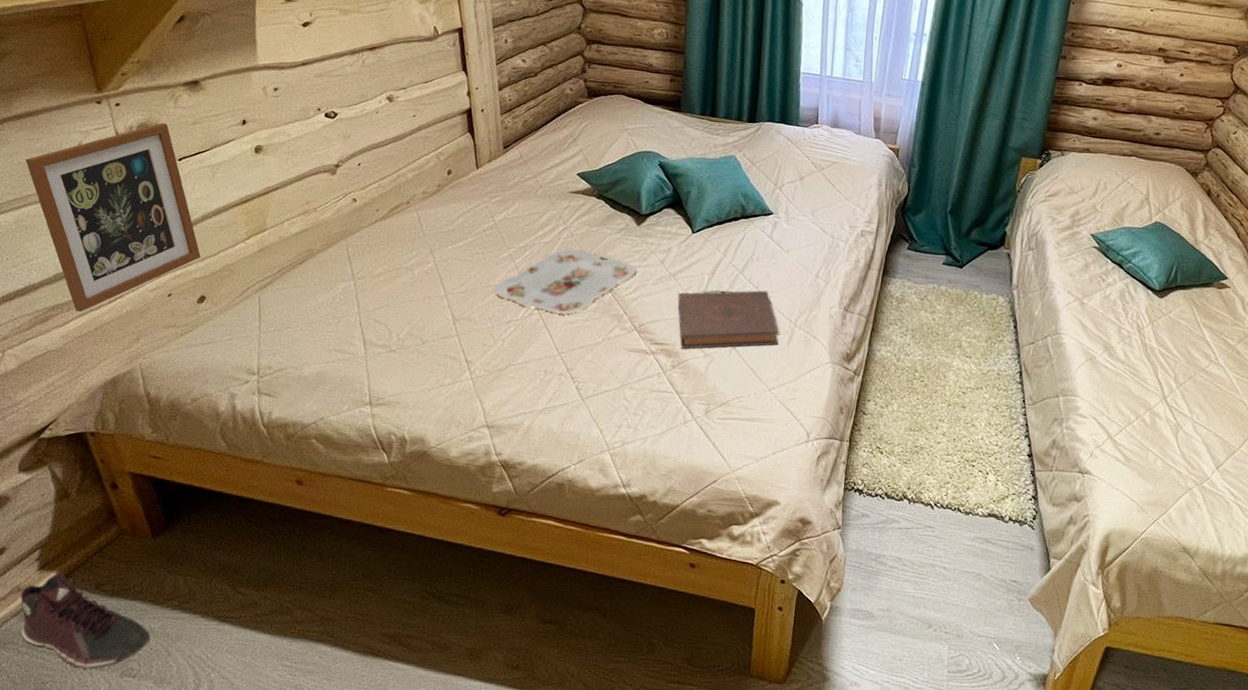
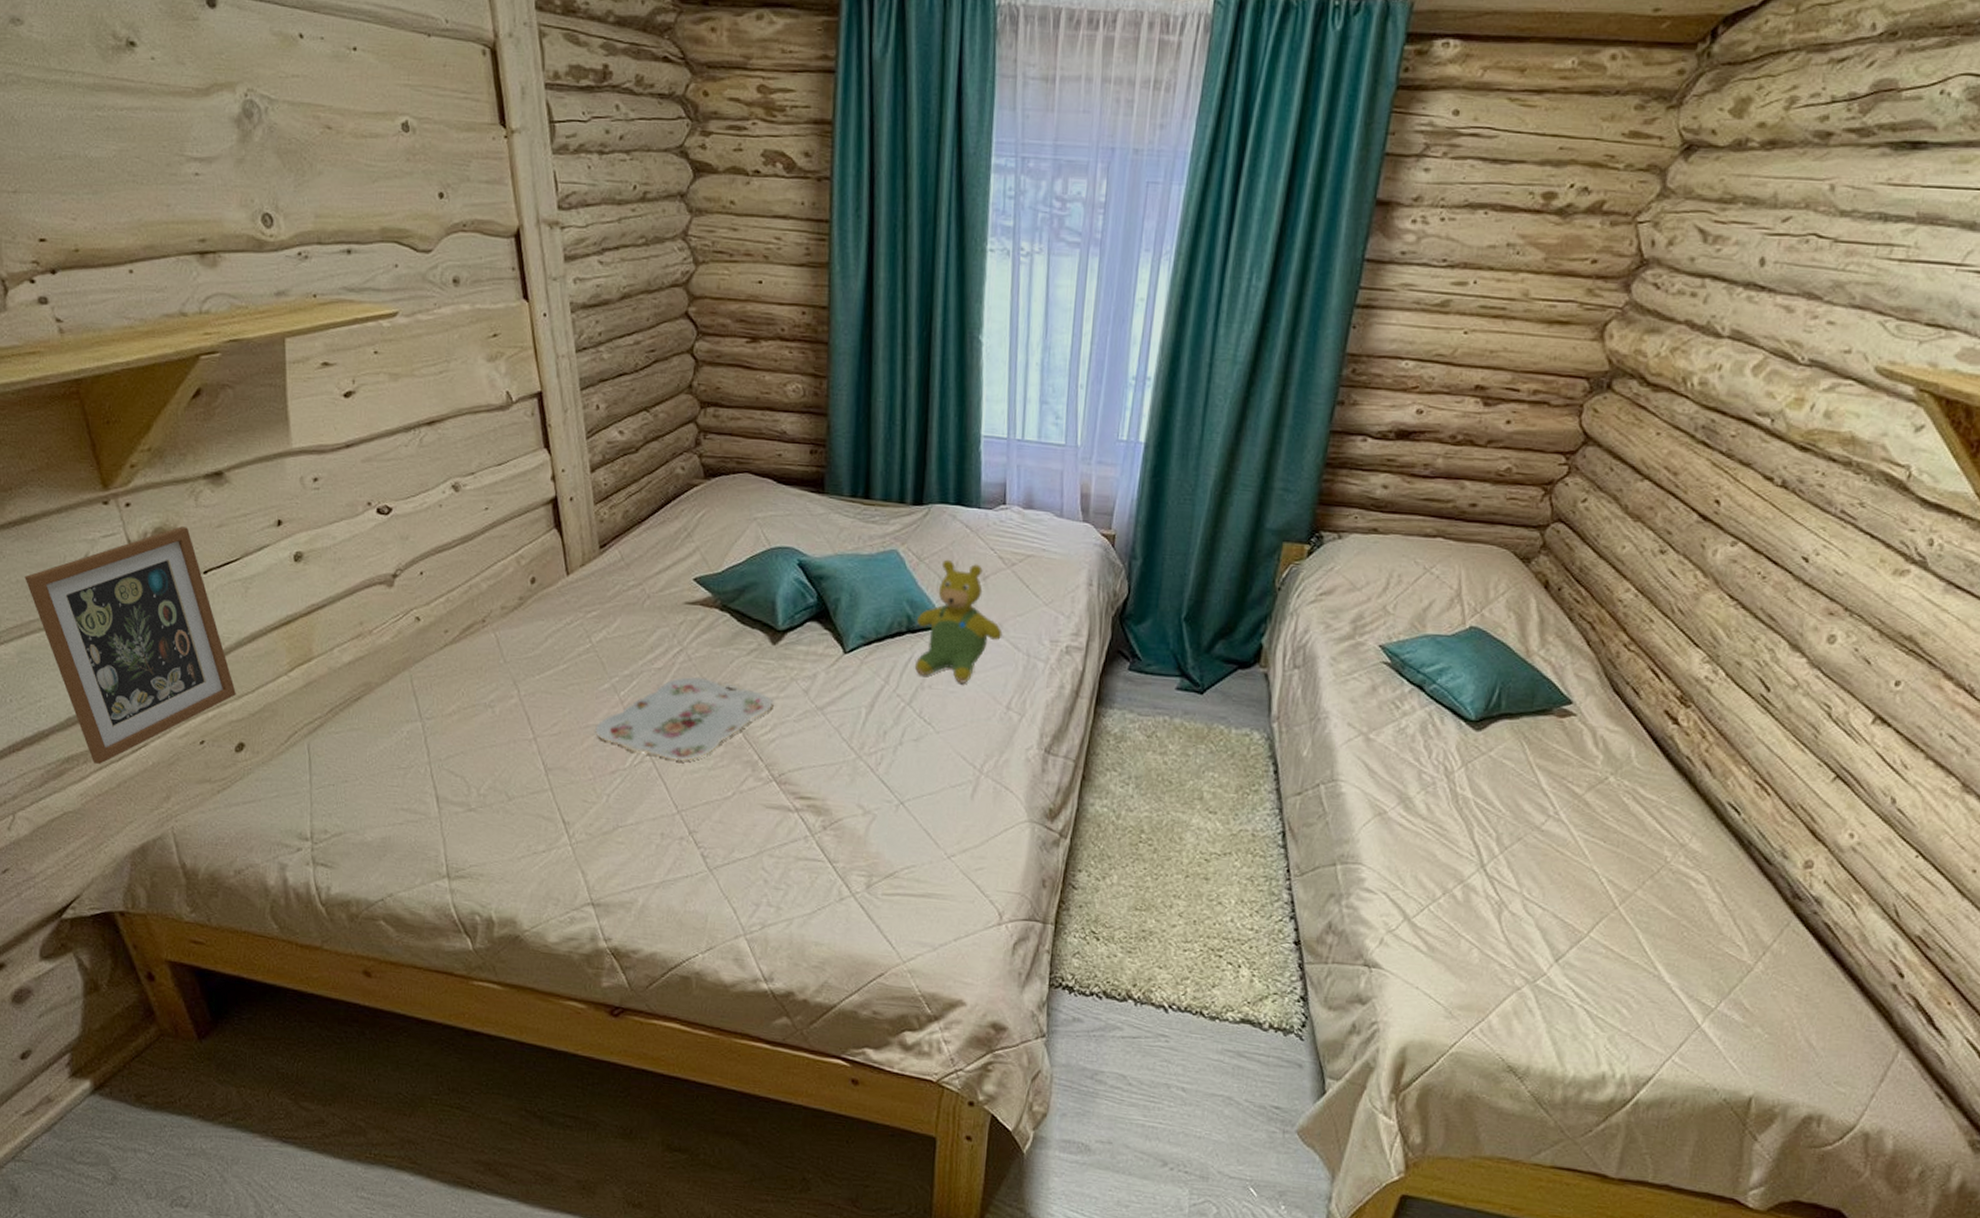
sneaker: present [20,573,151,669] -> none [51,1081,202,1196]
book: present [677,290,779,349] -> none [827,726,960,805]
teddy bear: none [746,163,814,257] -> present [914,559,1003,683]

